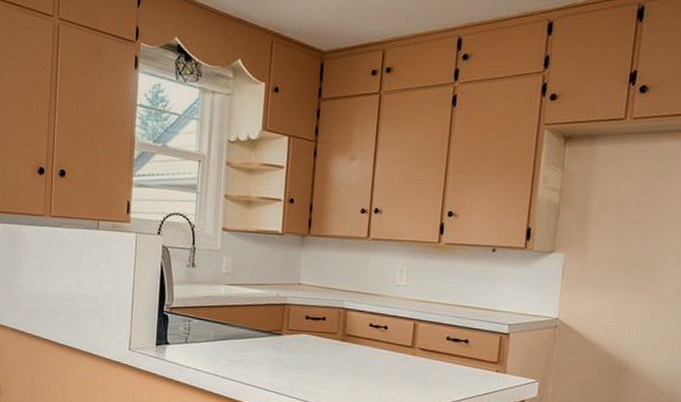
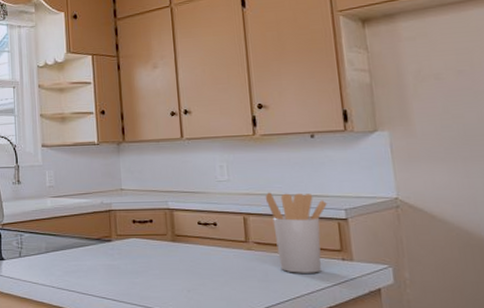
utensil holder: none [437,301,494,382] -> present [265,192,327,273]

